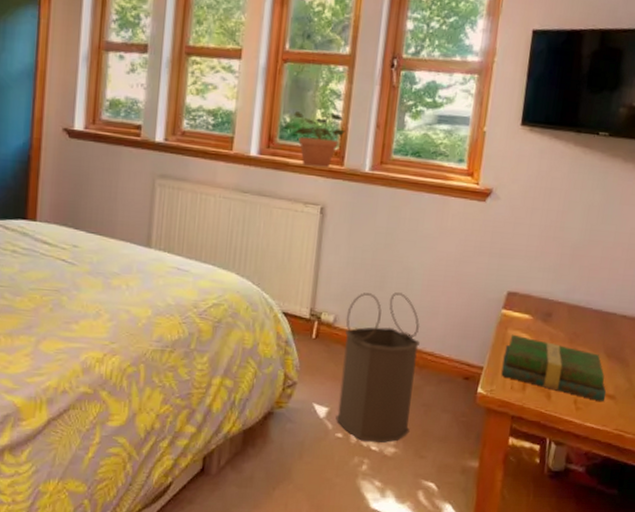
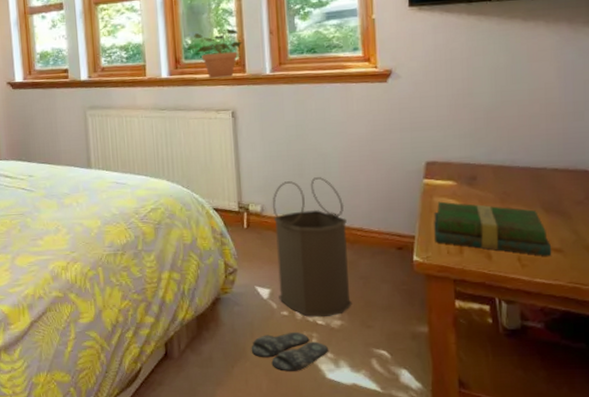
slippers: none [296,456,377,498] -> present [251,331,328,371]

